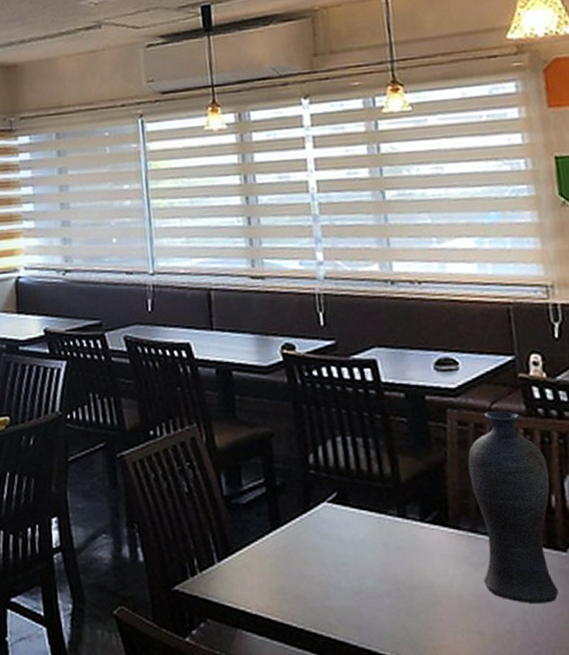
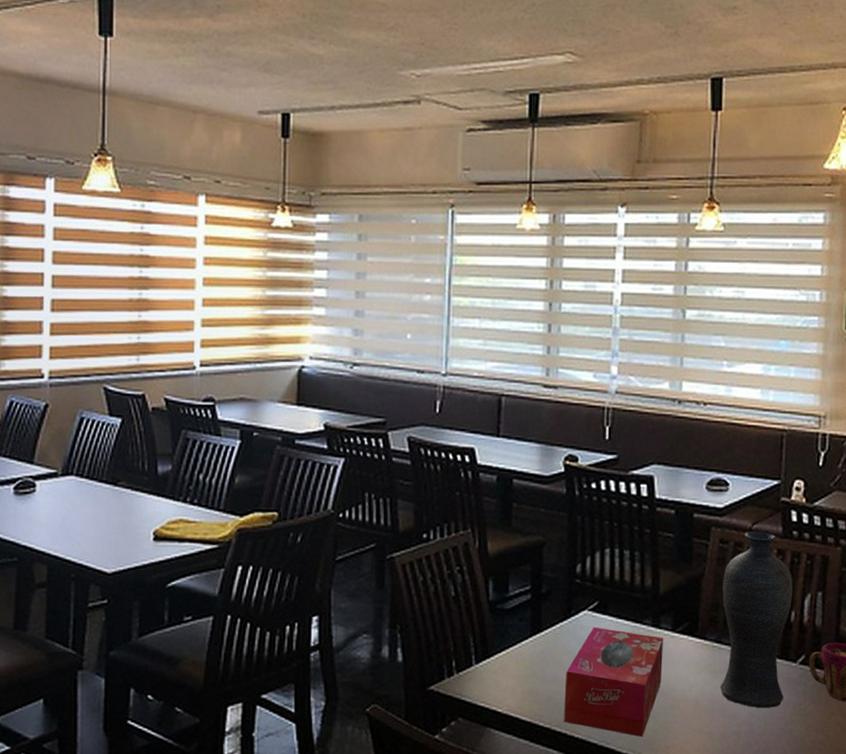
tissue box: none [313,519,418,637] -> present [564,626,663,737]

